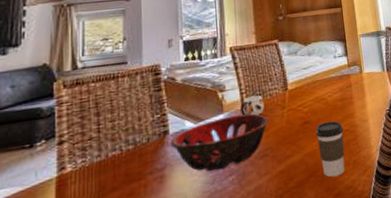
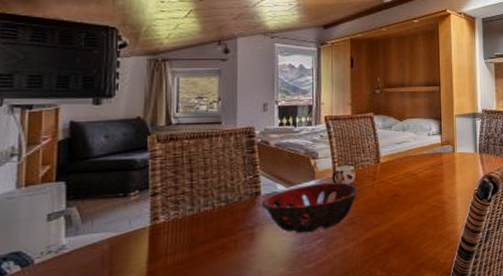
coffee cup: present [316,121,345,177] -> none [404,196,431,248]

